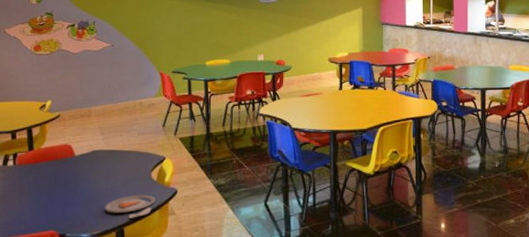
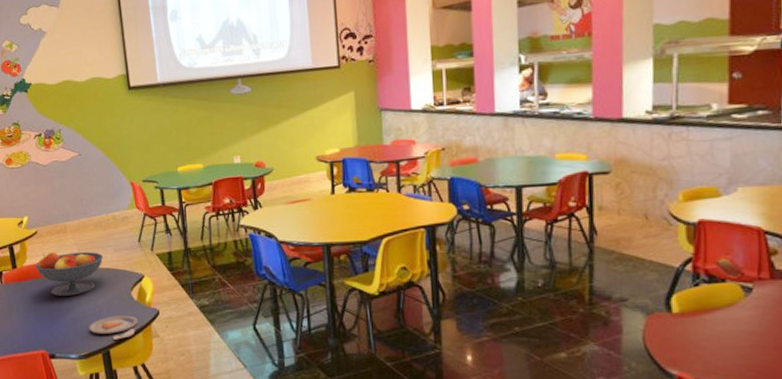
fruit bowl: none [53,135,127,177] -> present [35,252,104,296]

